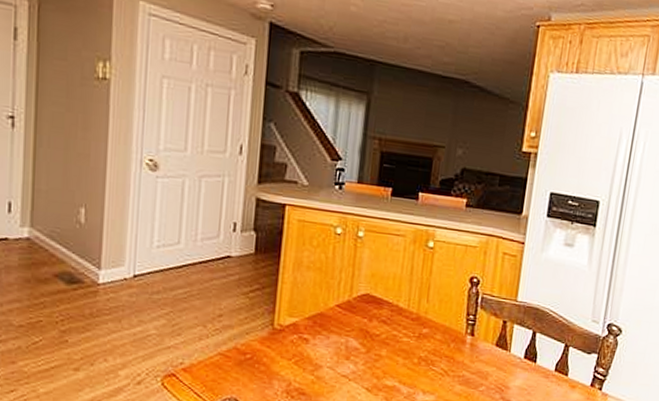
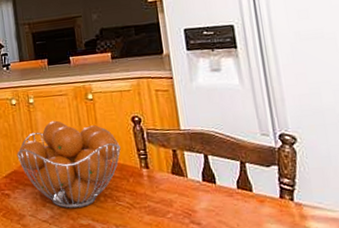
fruit basket: none [328,263,450,367] -> present [16,120,121,208]

